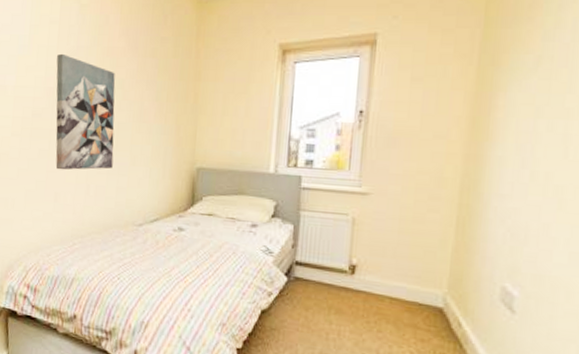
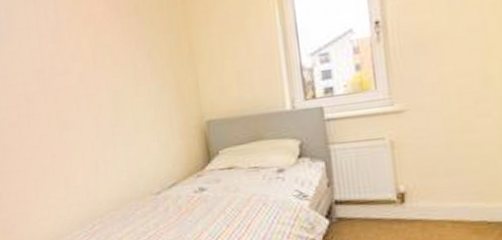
wall art: present [55,53,115,170] -> none [39,31,118,152]

